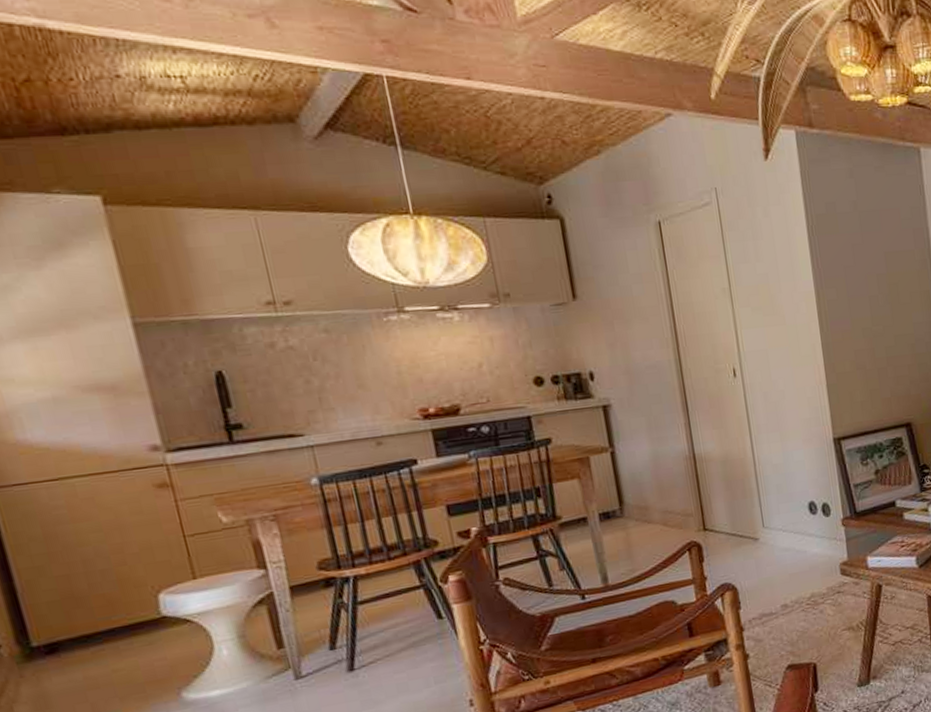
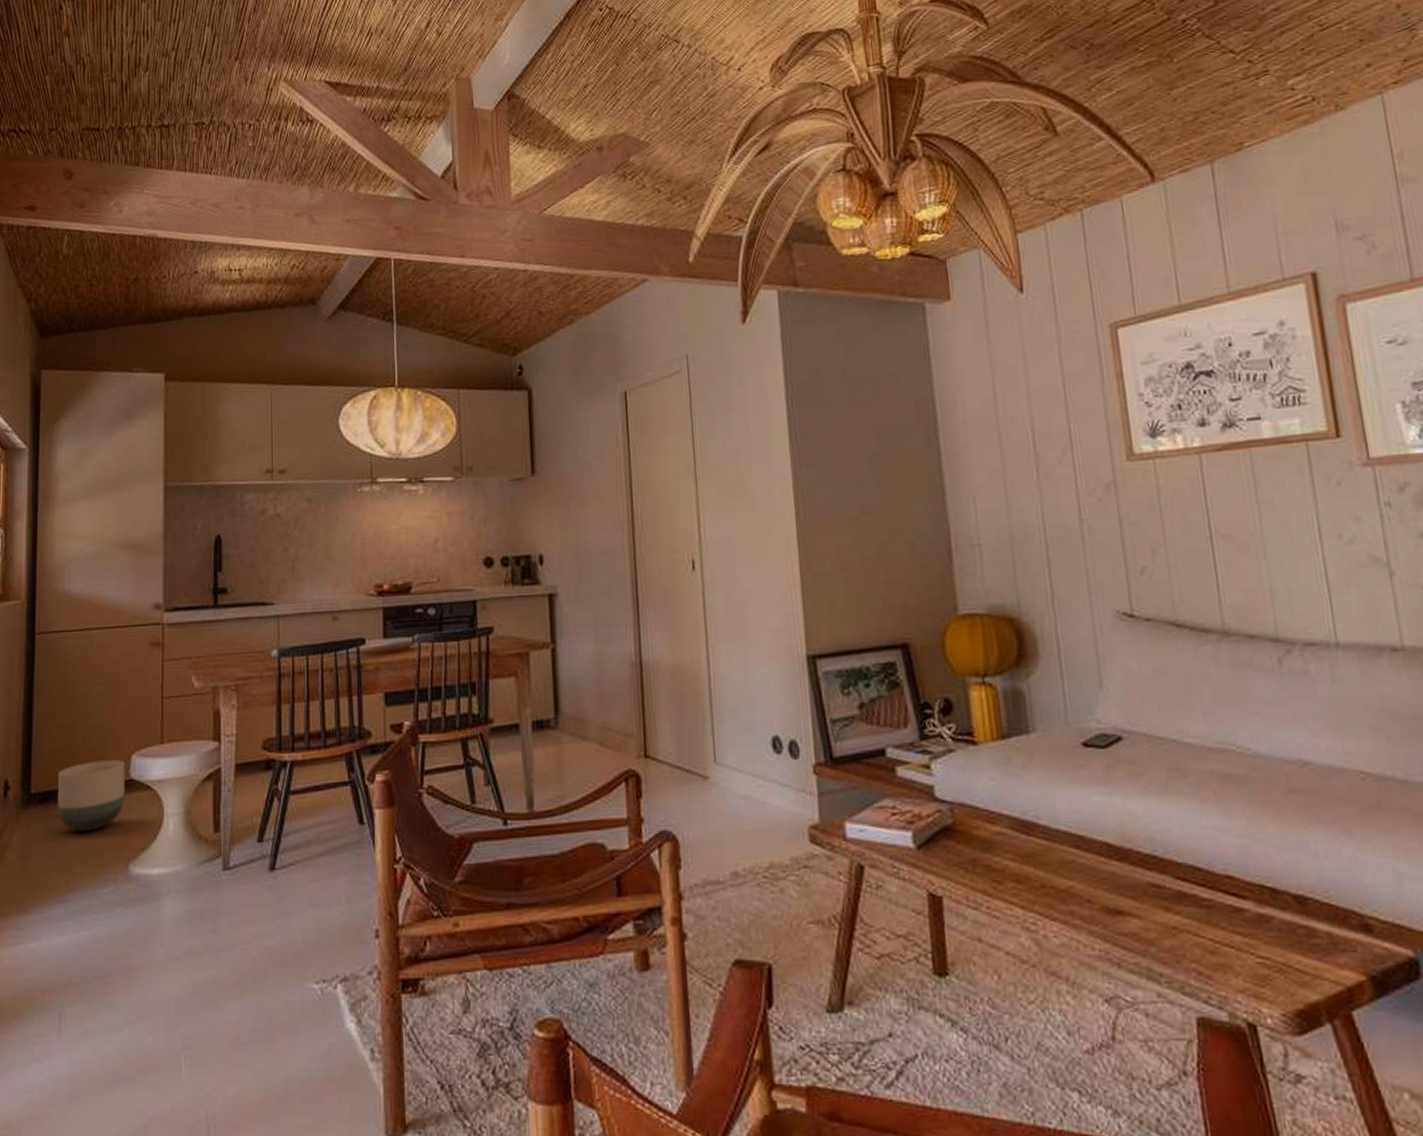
planter: none [64,600,161,674] -> present [57,760,126,832]

